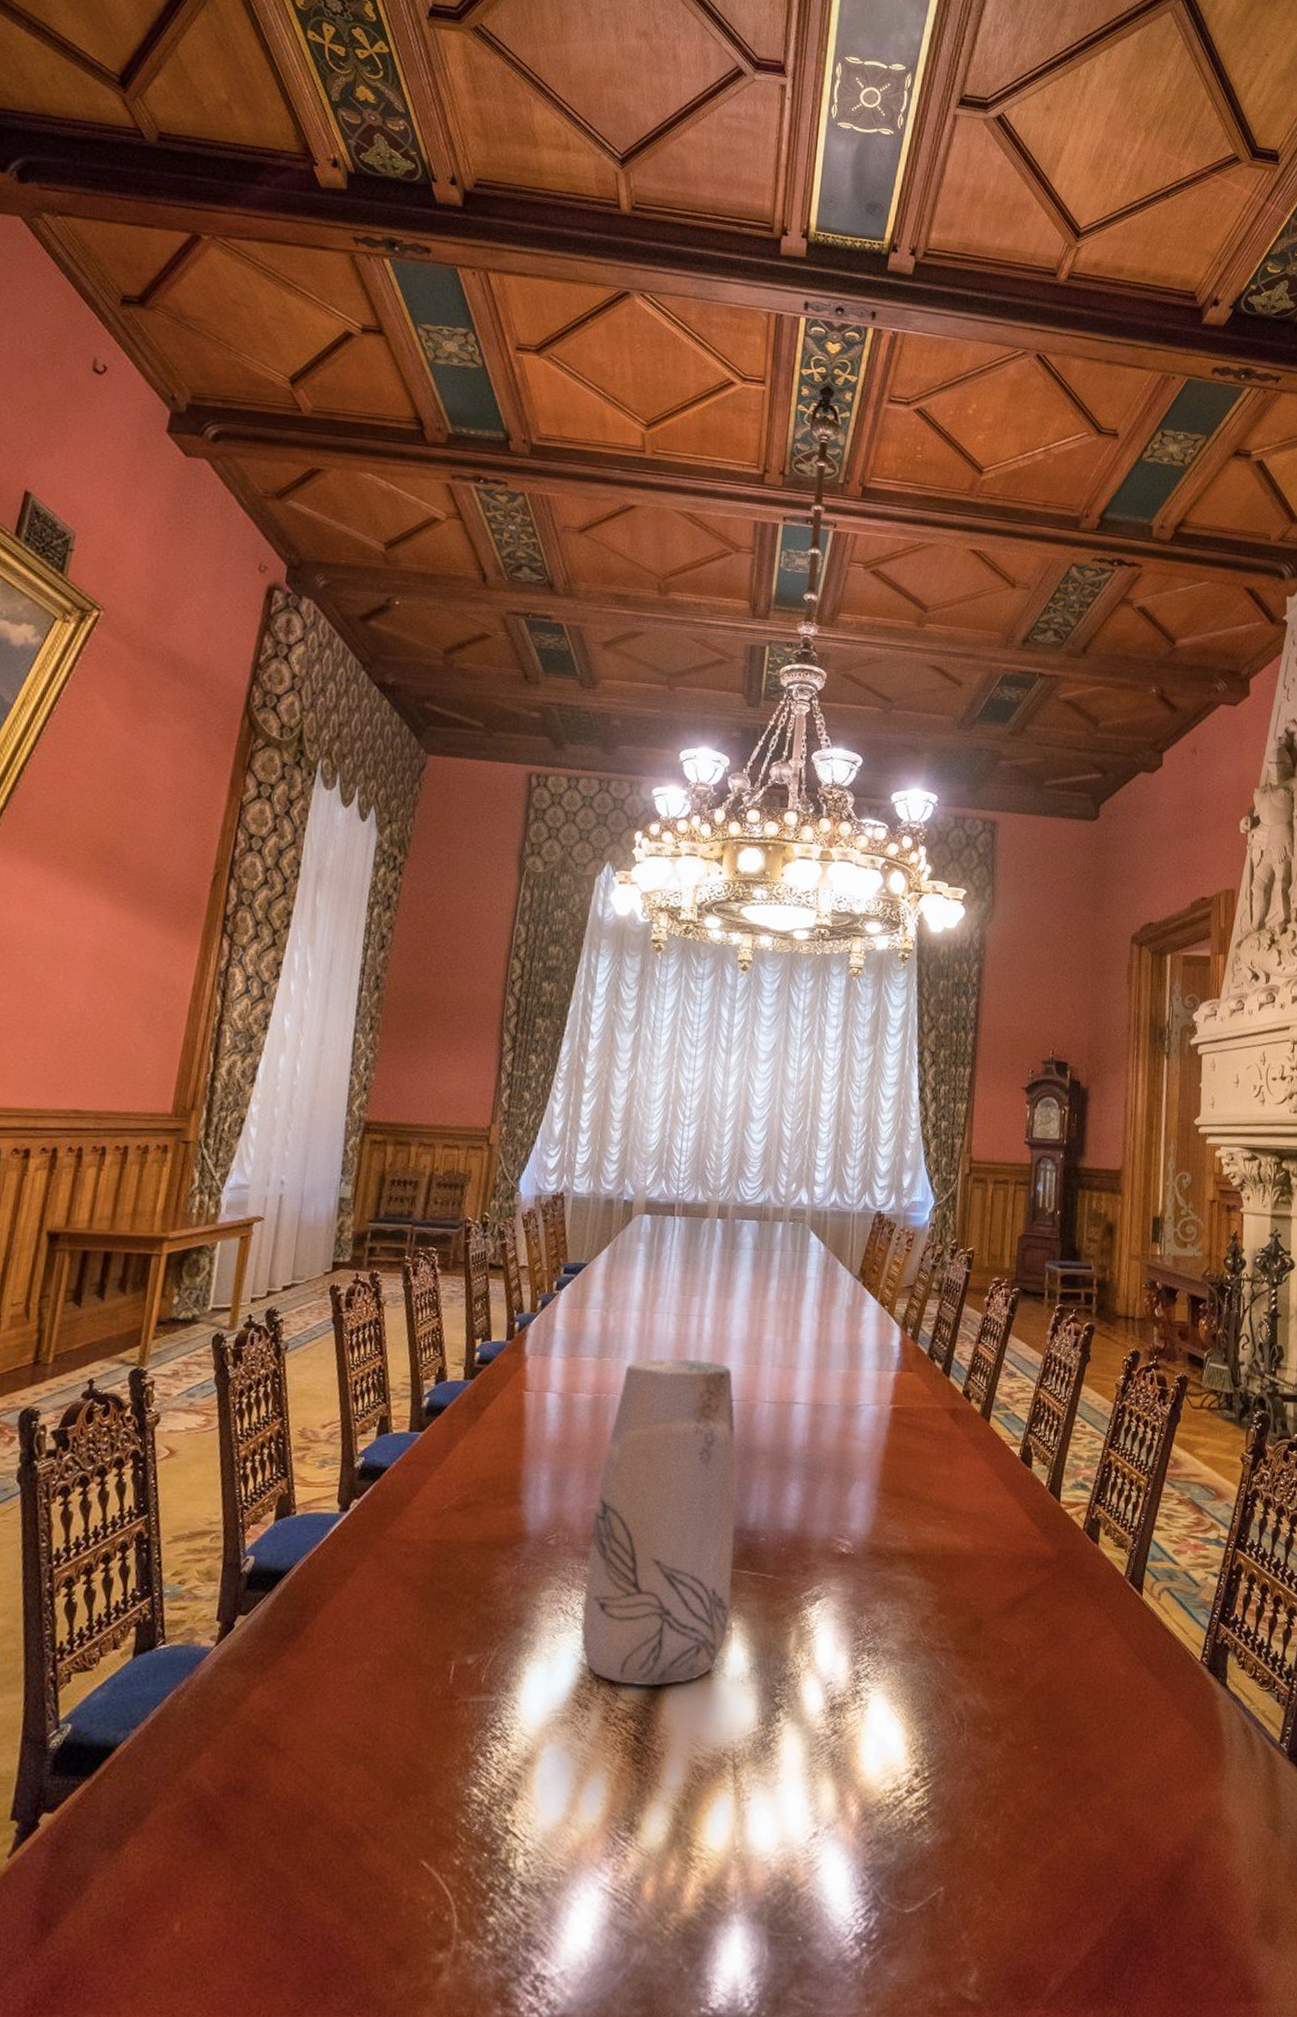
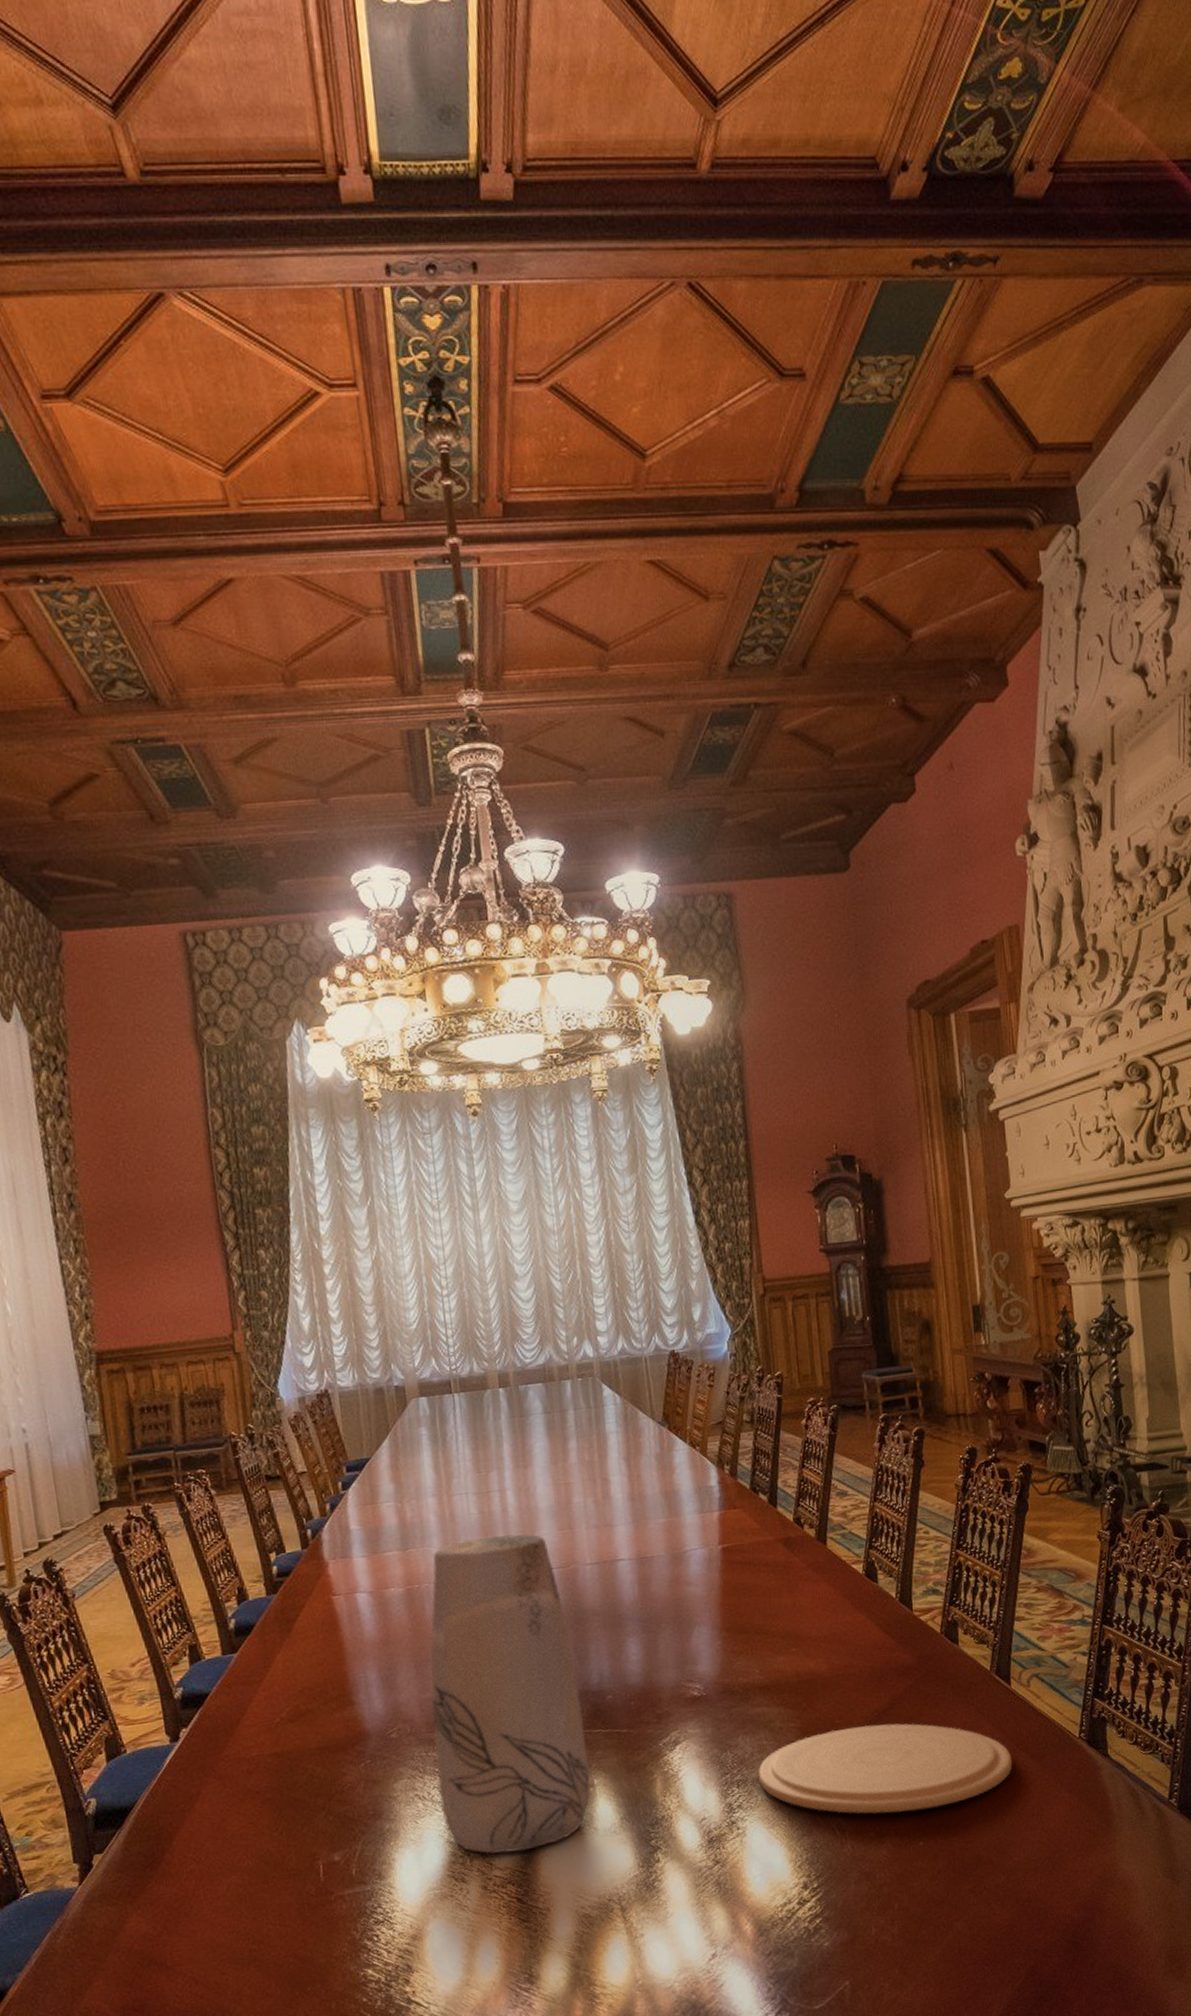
plate: none [889,1611,1135,1711] -> present [758,1723,1013,1814]

